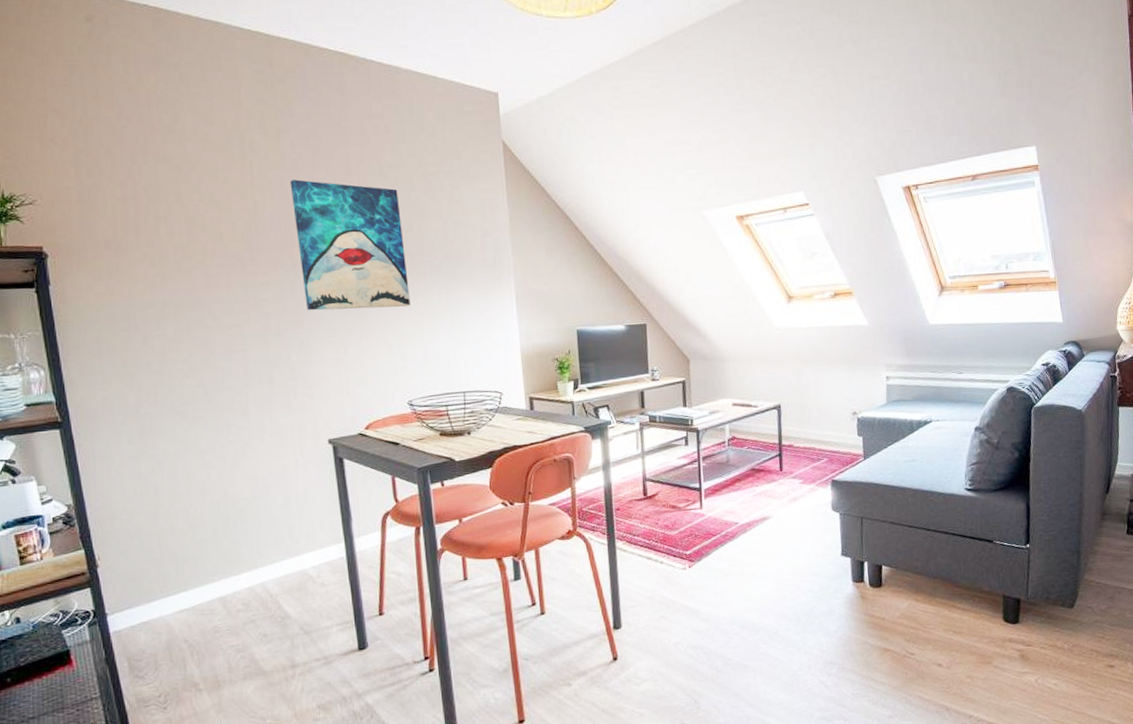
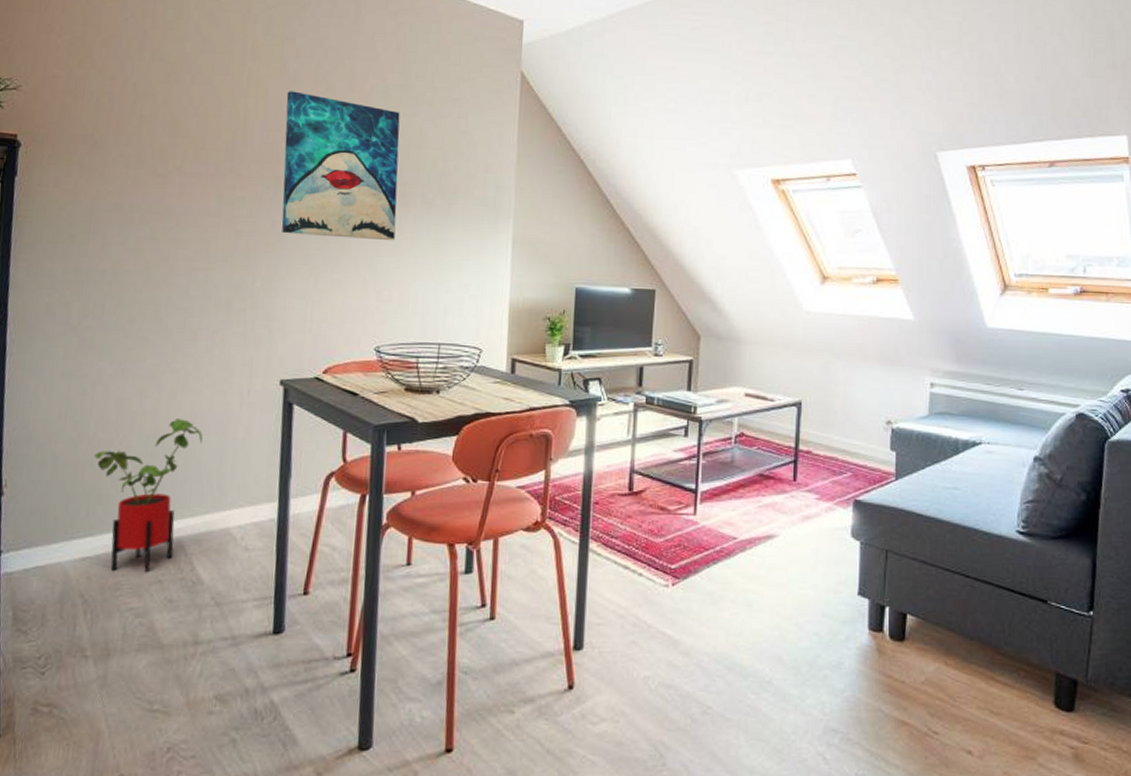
house plant: none [174,483,268,617] -> present [94,419,203,572]

